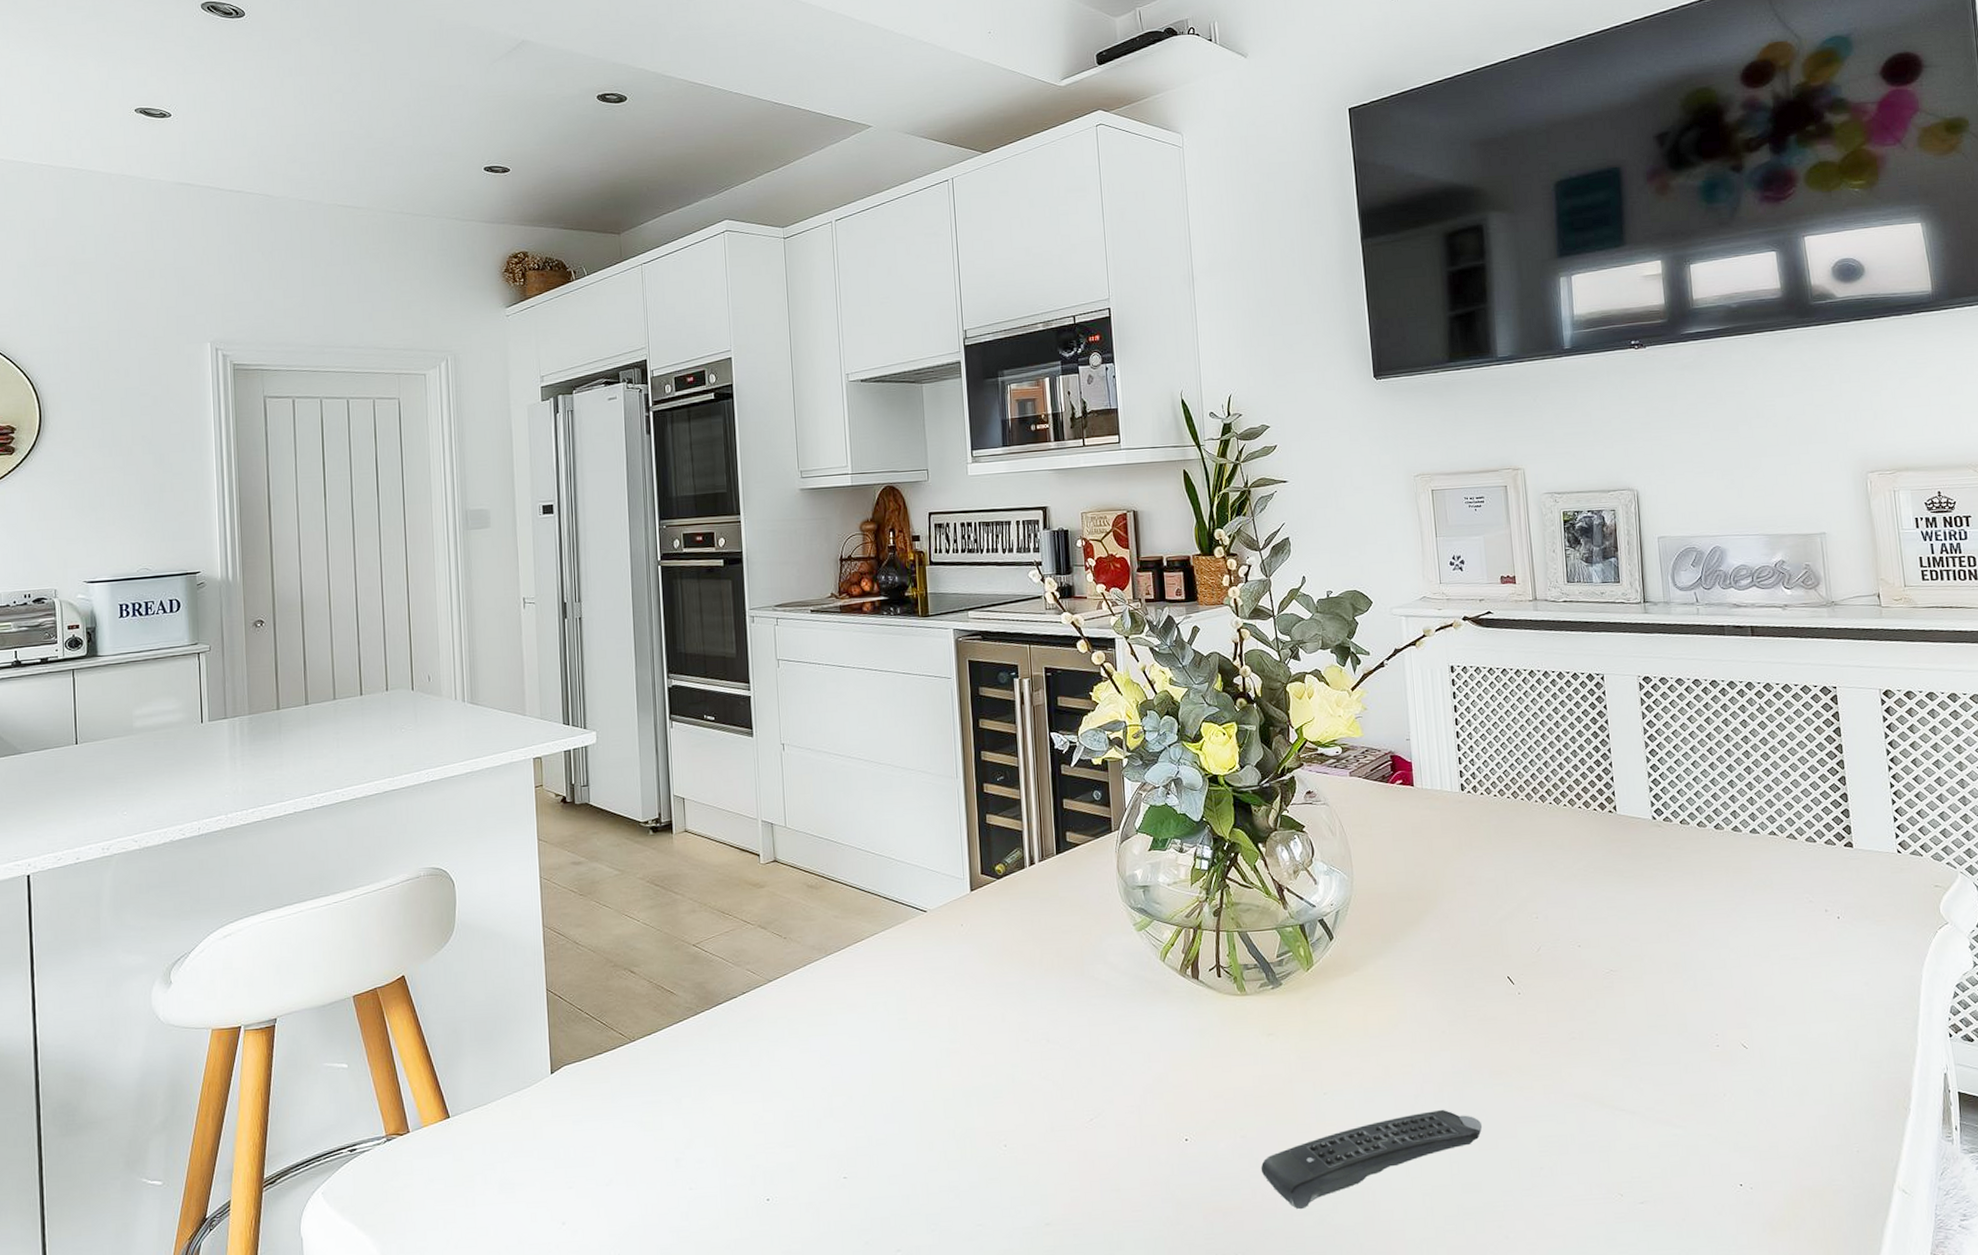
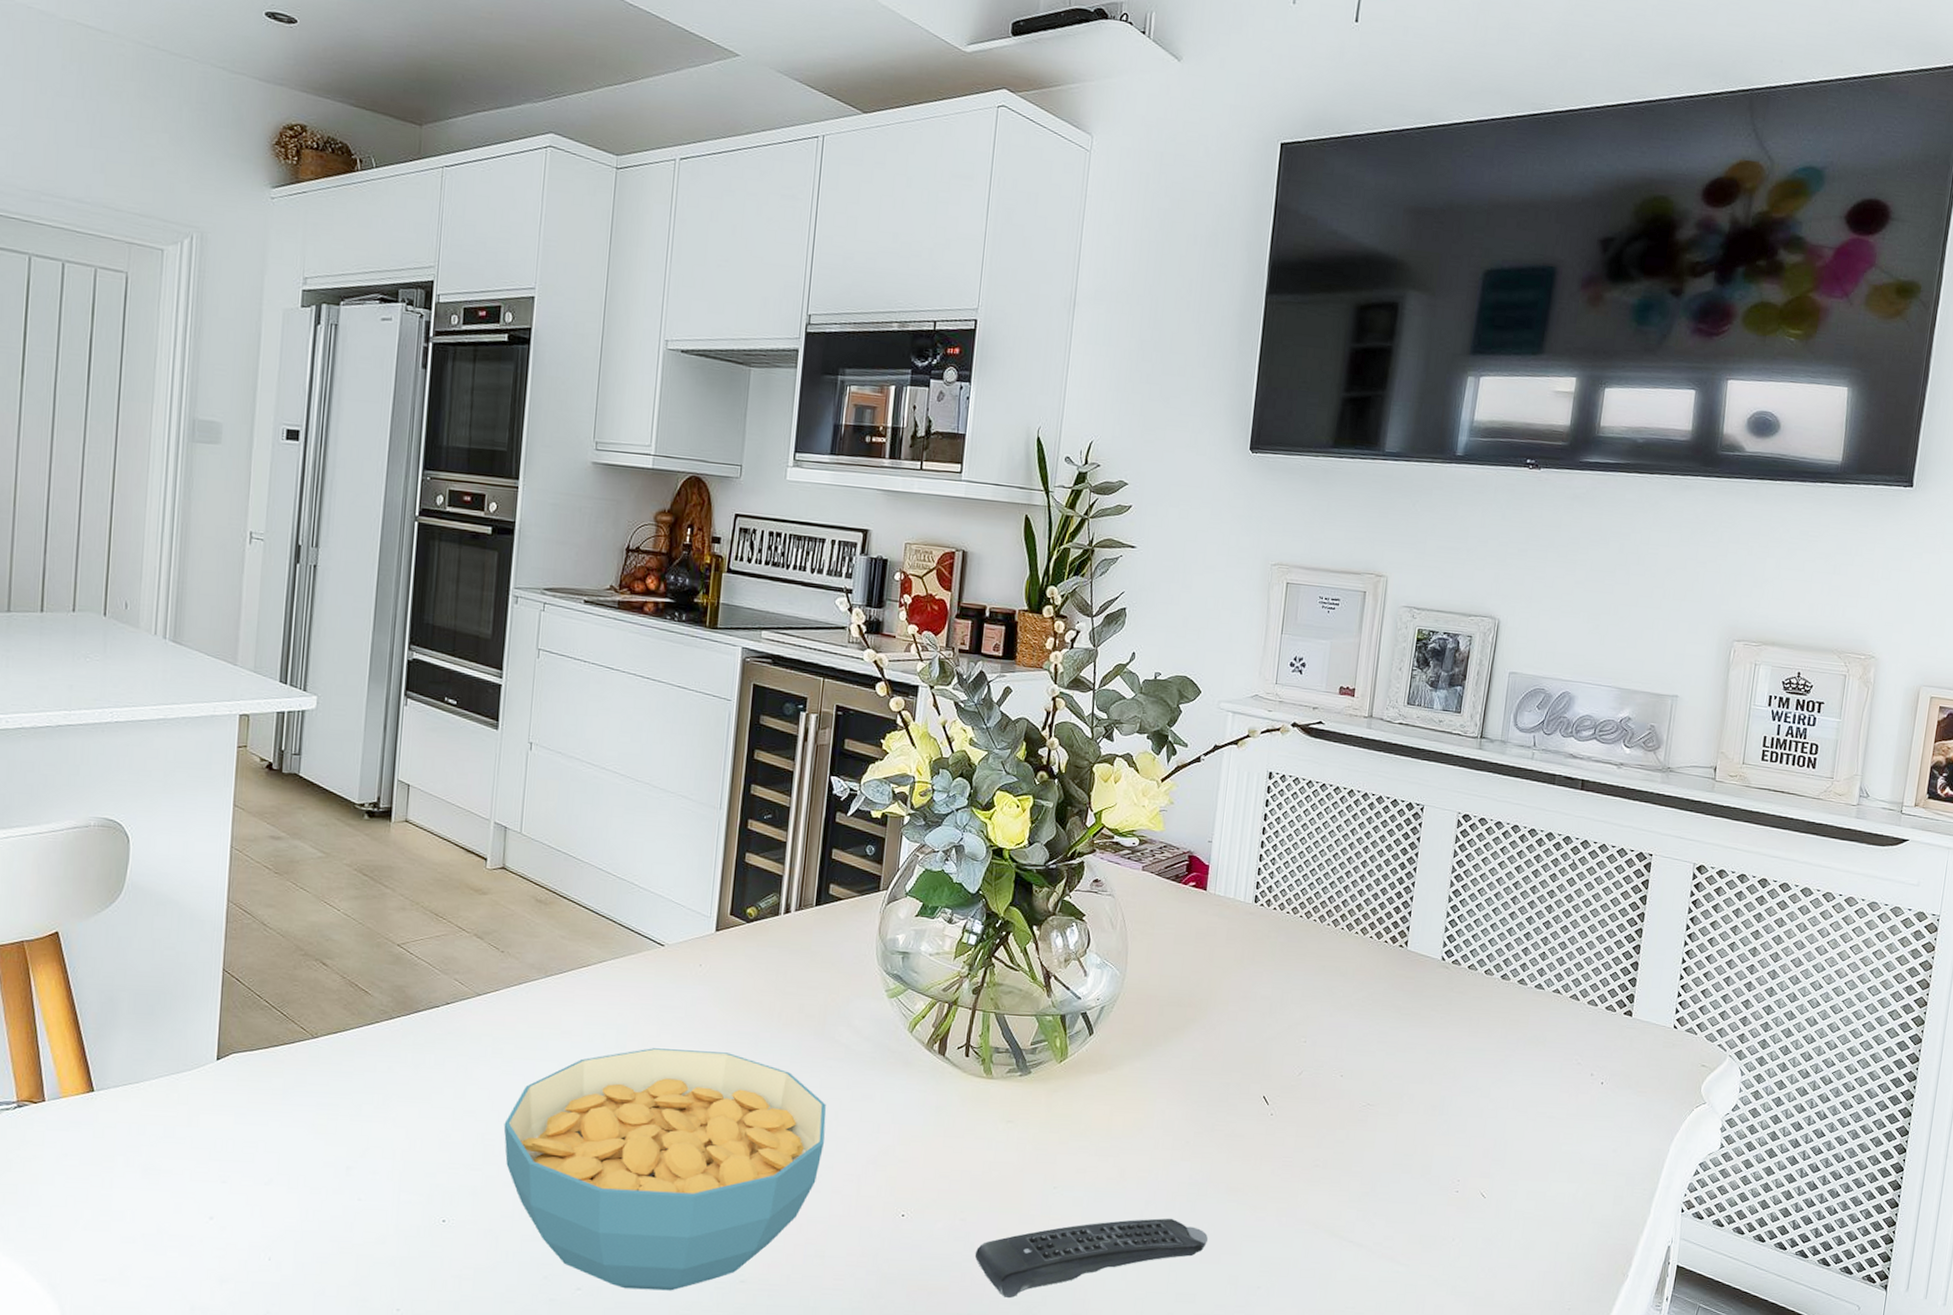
cereal bowl: none [809,1004,1102,1245] -> present [503,1048,826,1291]

